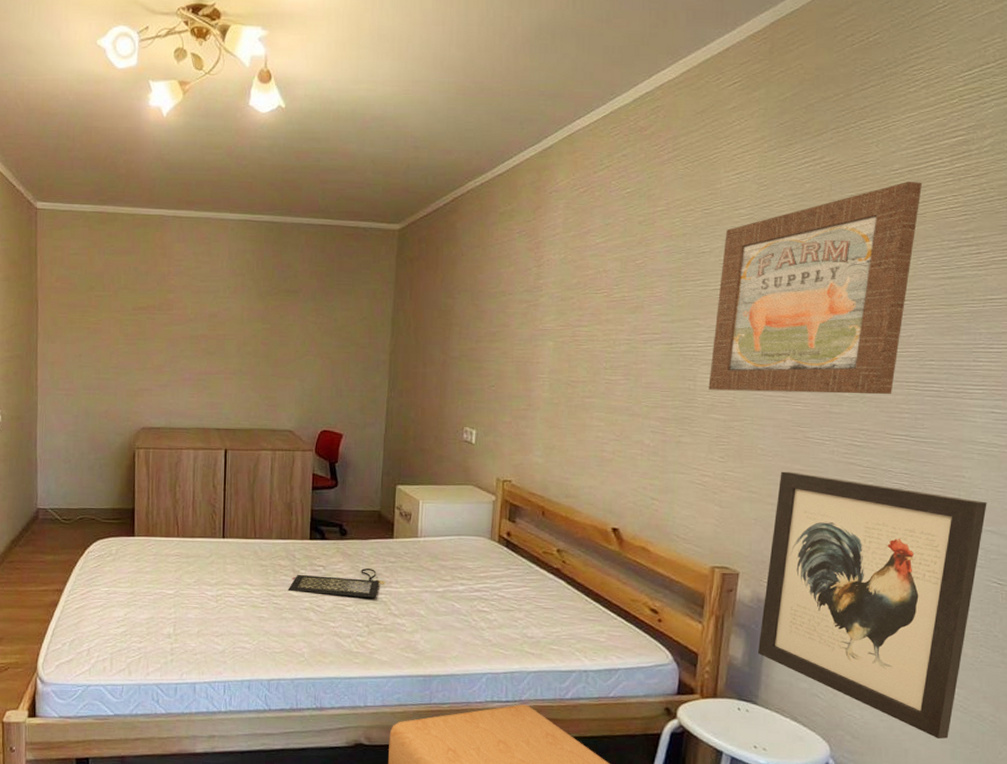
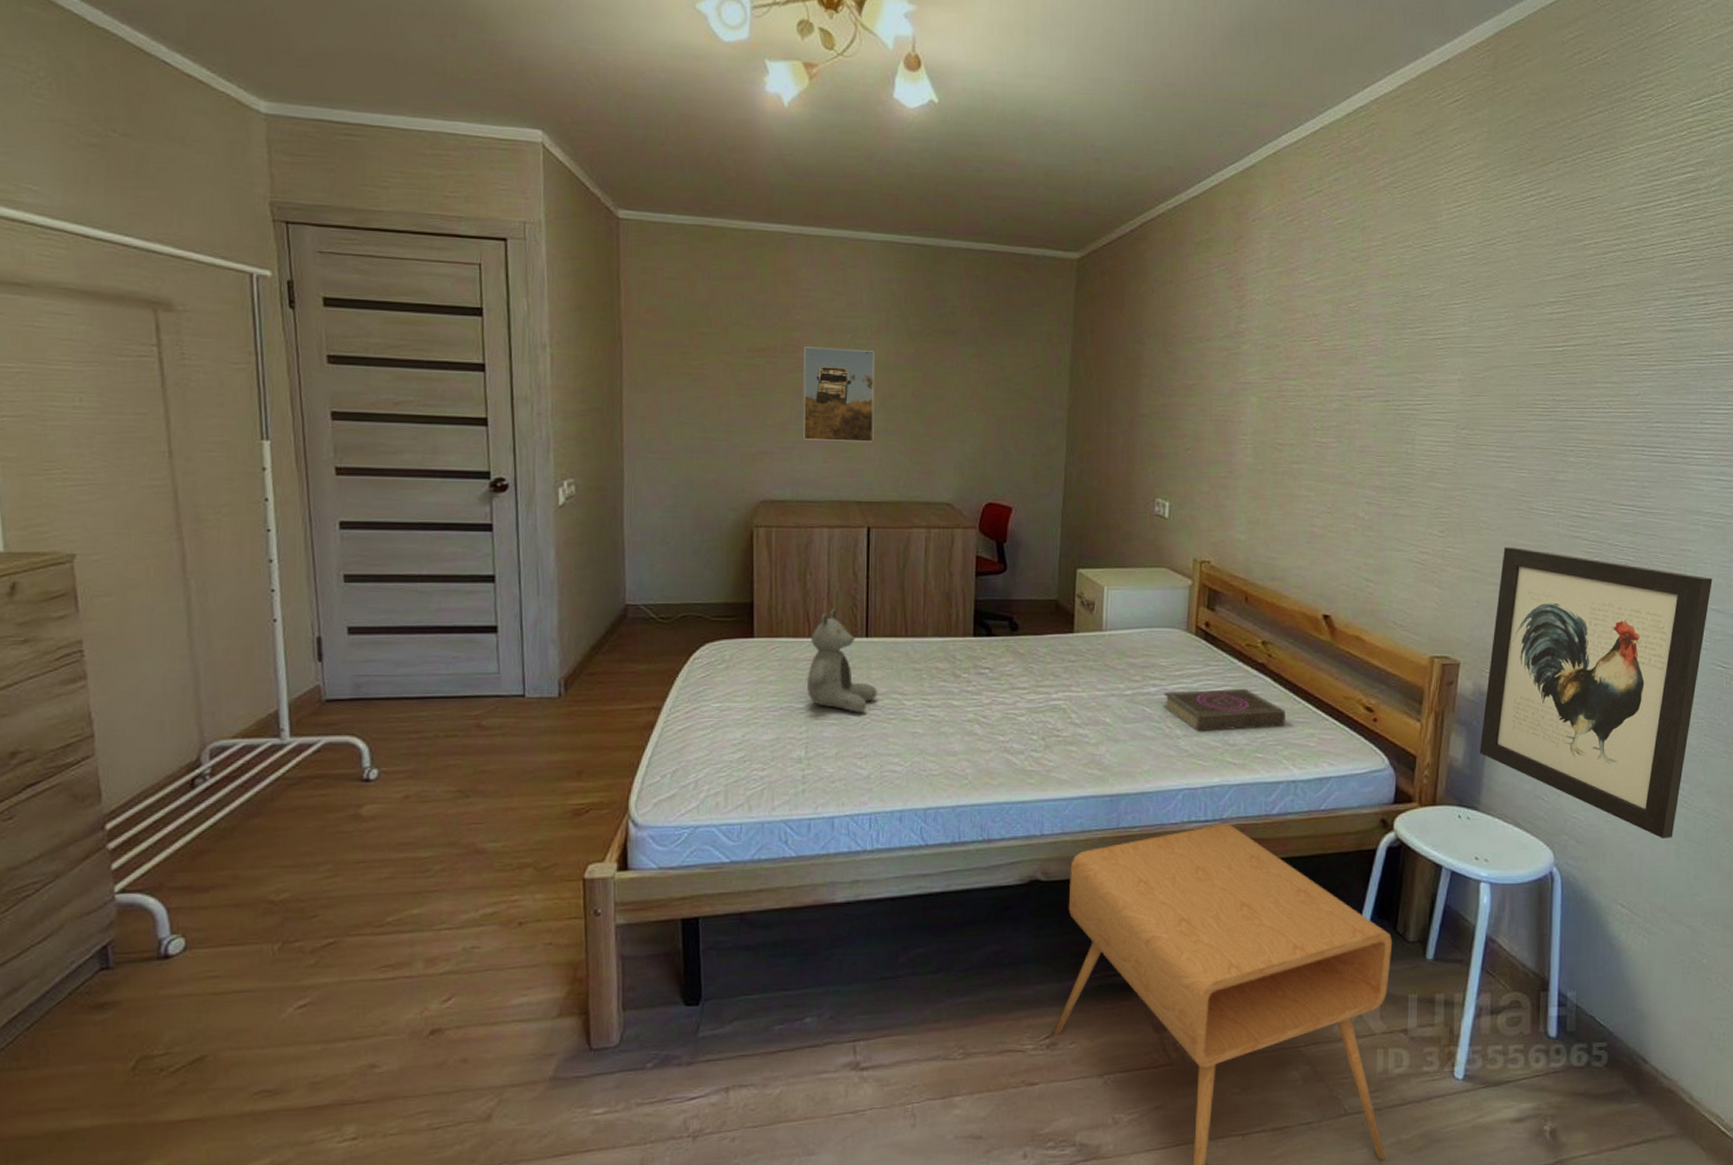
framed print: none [175,305,233,381] -> present [803,347,876,442]
teddy bear: none [176,514,232,599] -> present [807,608,878,713]
clutch bag: present [288,568,385,599] -> none [947,670,1065,705]
book: none [470,589,578,625] -> present [1163,688,1286,732]
wall art: present [708,181,922,395] -> none [1428,221,1650,460]

